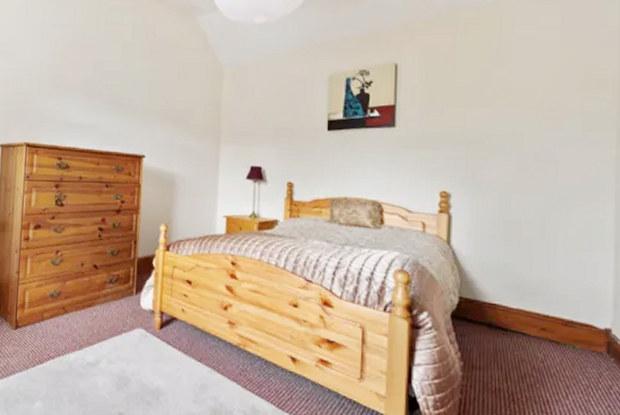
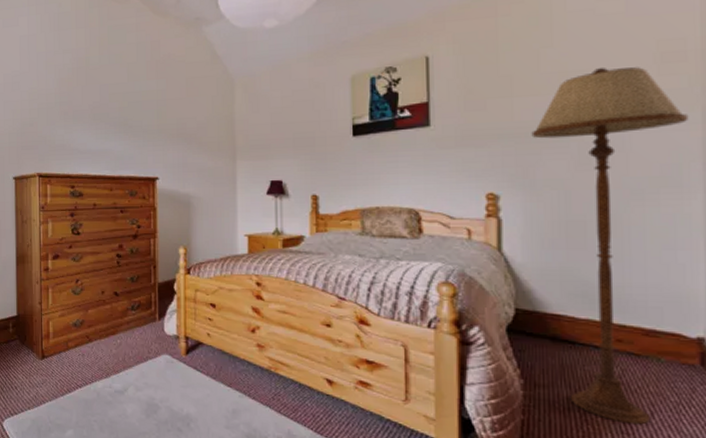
floor lamp: none [480,88,606,405] -> present [531,67,689,425]

